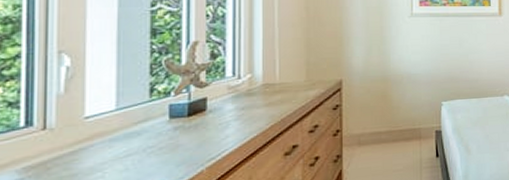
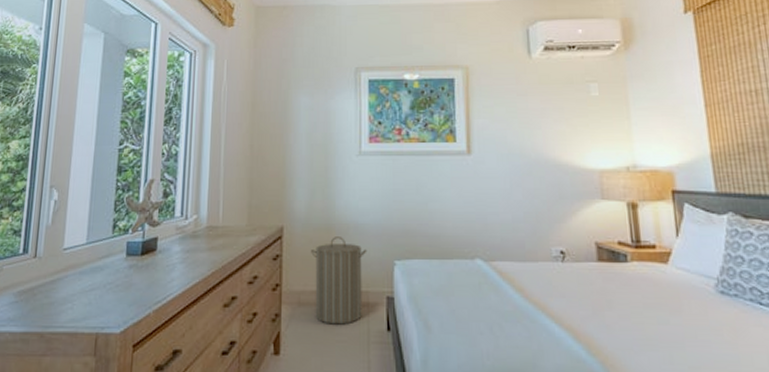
laundry hamper: none [369,85,419,158] -> present [311,237,367,325]

